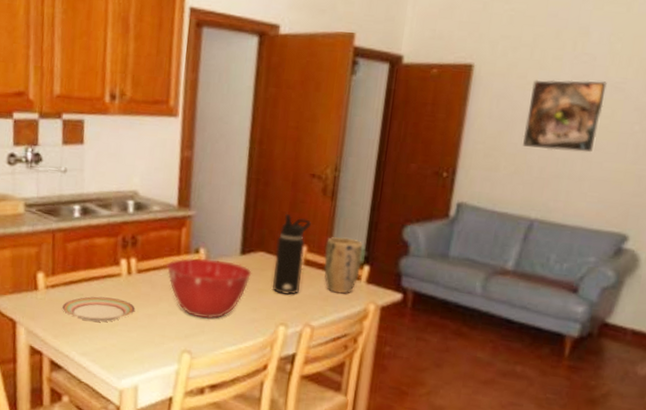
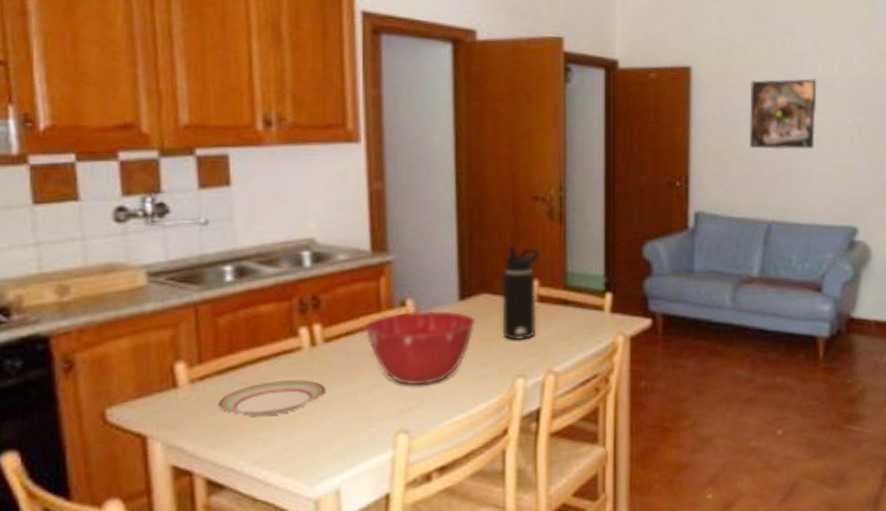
plant pot: present [323,237,363,294] -> none [560,264,602,329]

